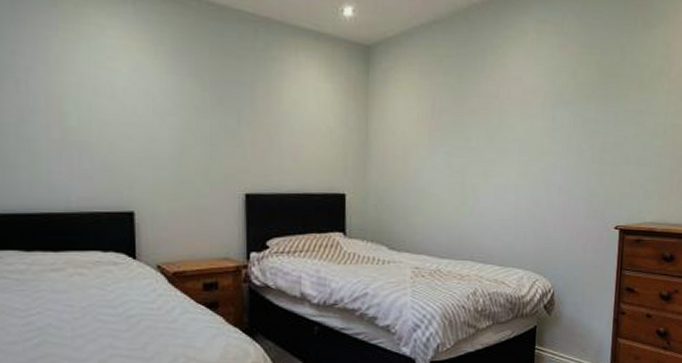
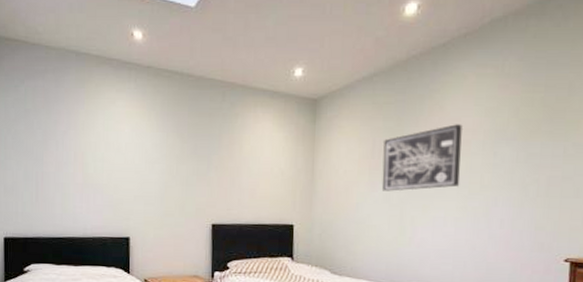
wall art: none [442,84,525,156] -> present [381,124,464,191]

